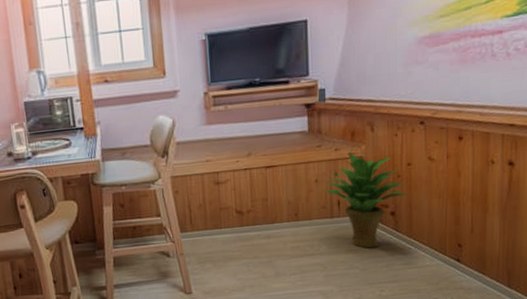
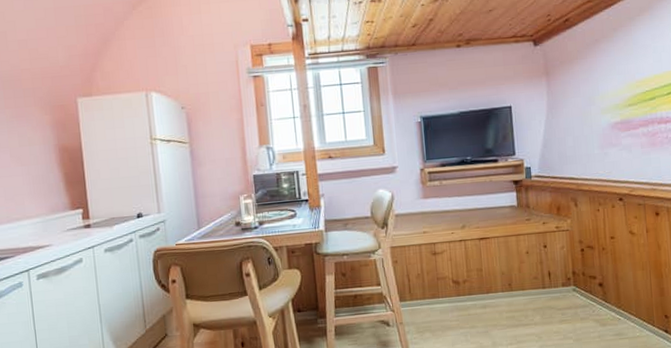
potted plant: present [323,152,408,248] -> none [534,226,613,319]

